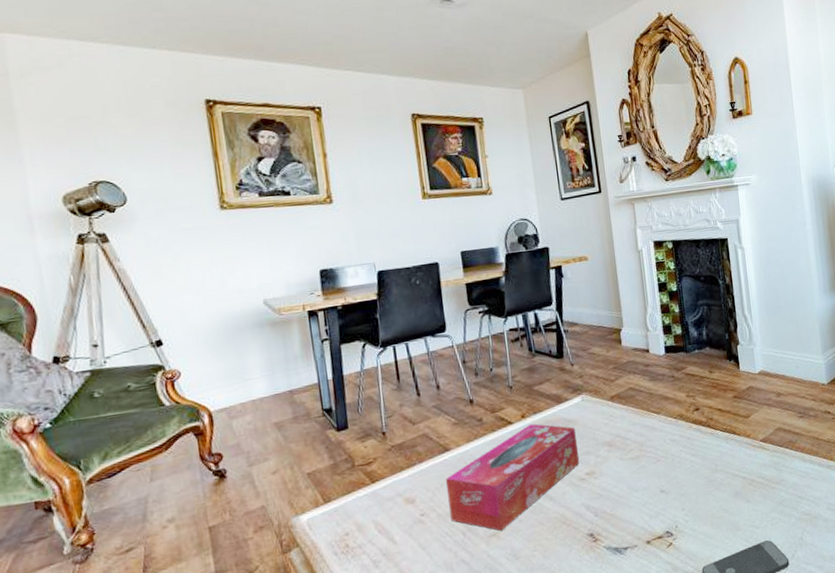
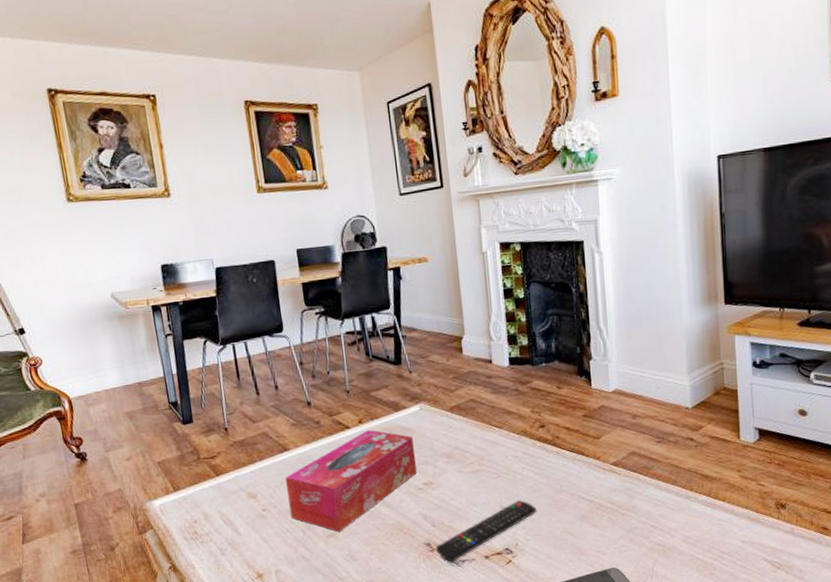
remote control: none [599,482,695,551] -> present [436,500,537,562]

